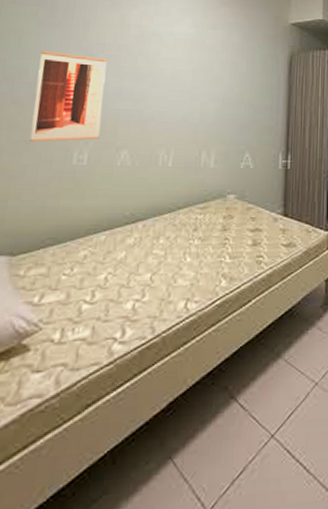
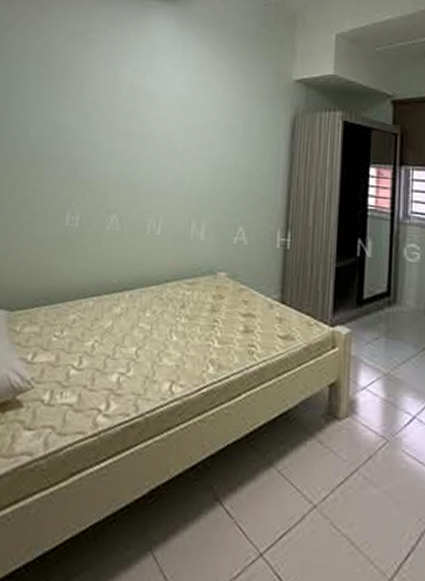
wall art: present [29,51,108,142] -> none [28,110,101,202]

